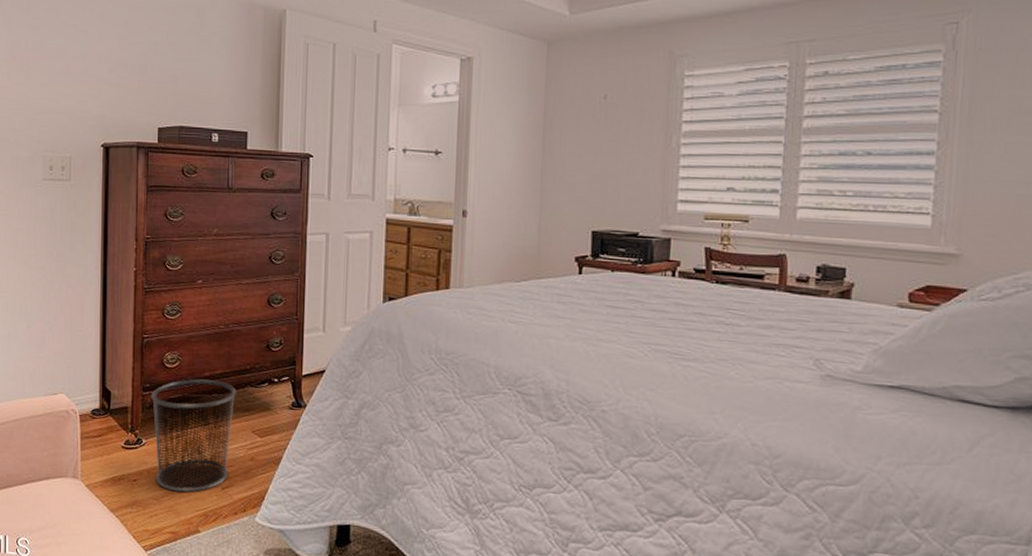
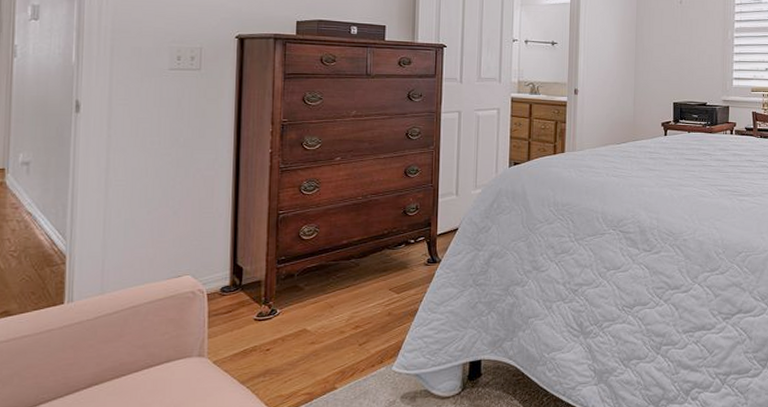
waste bin: present [151,379,236,493] -> none [286,247,374,355]

